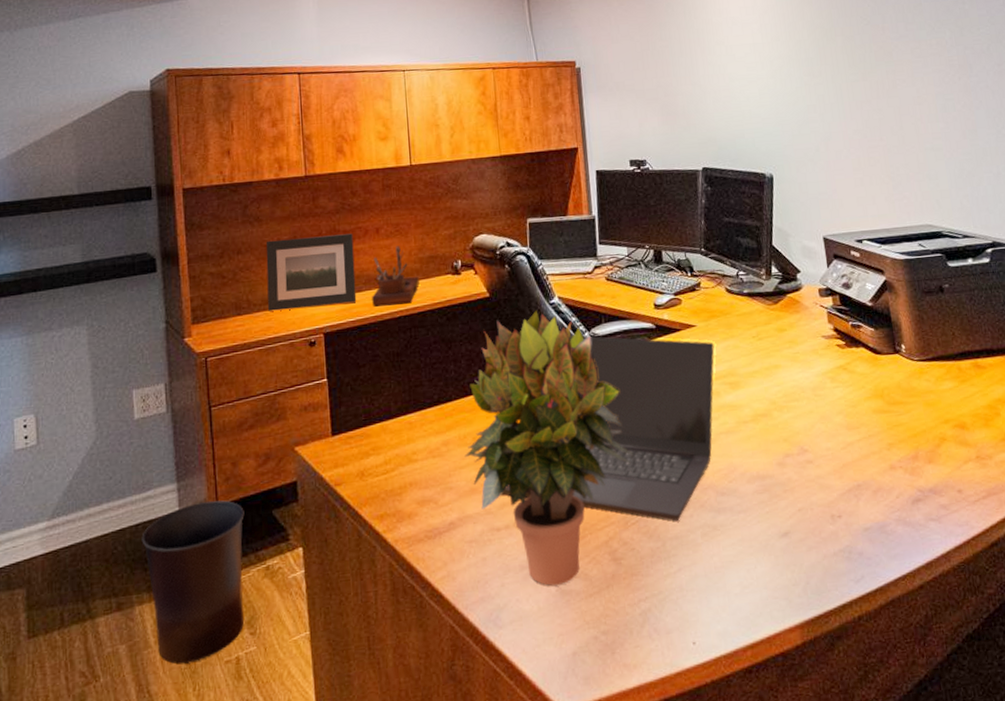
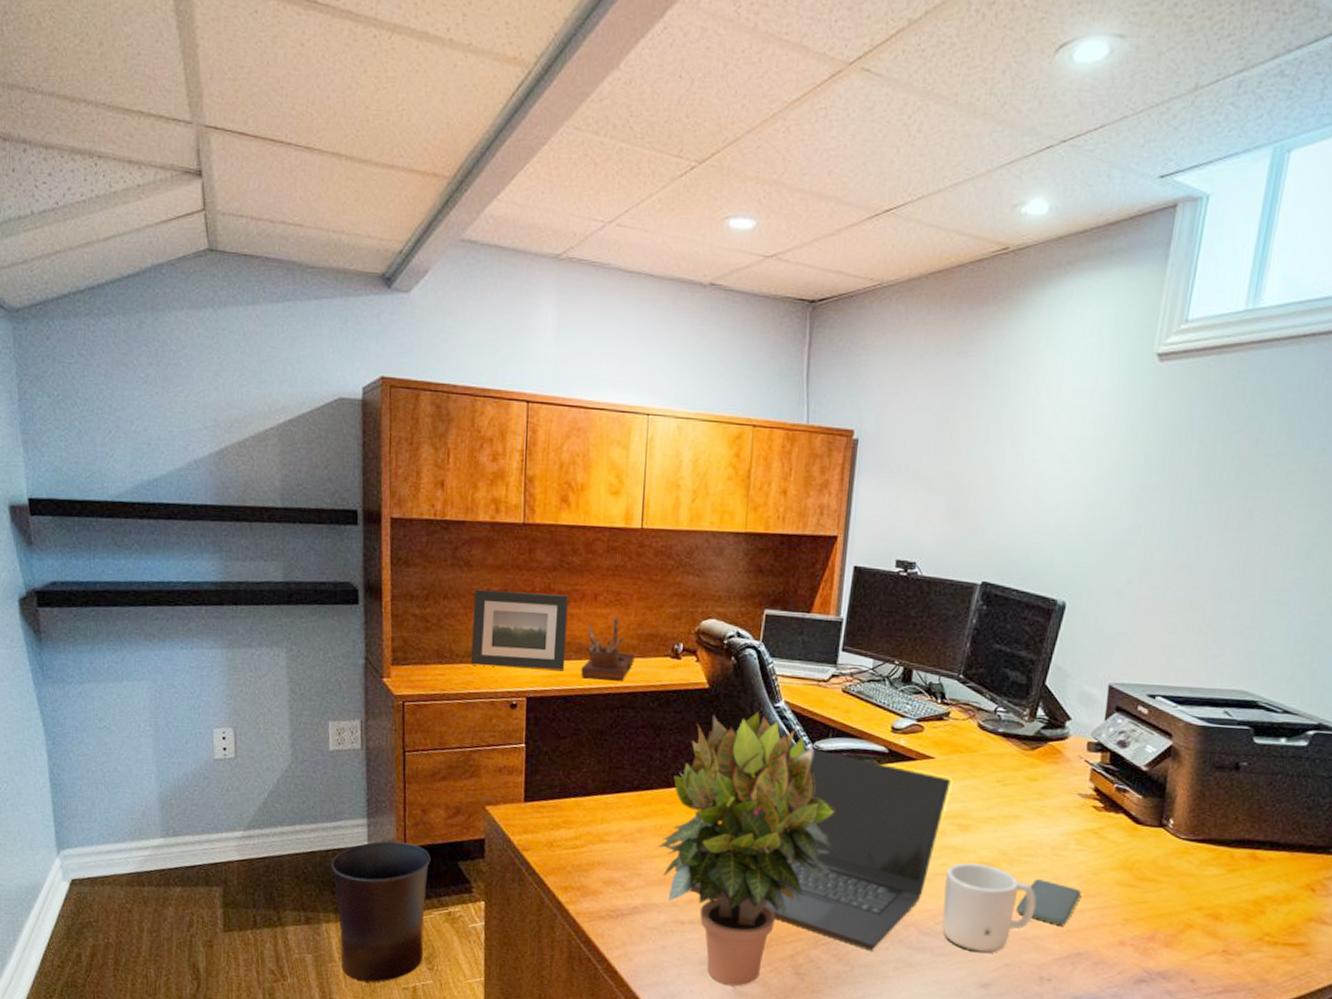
mug: none [728,416,812,502] -> present [942,862,1036,953]
smartphone: none [795,420,847,462] -> present [1016,879,1081,926]

